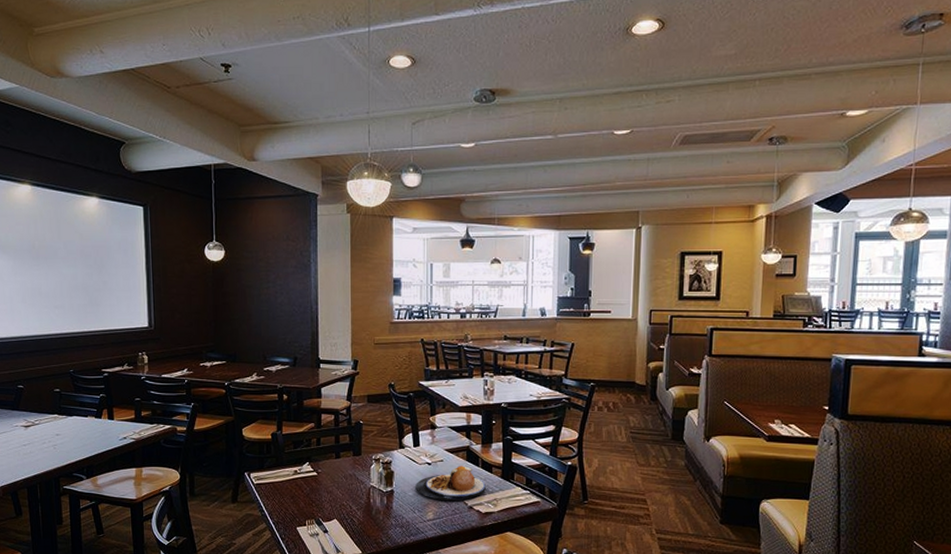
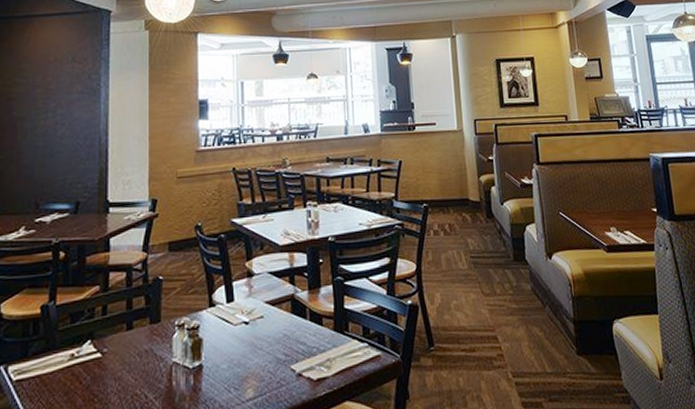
plate: present [415,466,486,501] -> none [230,320,316,370]

